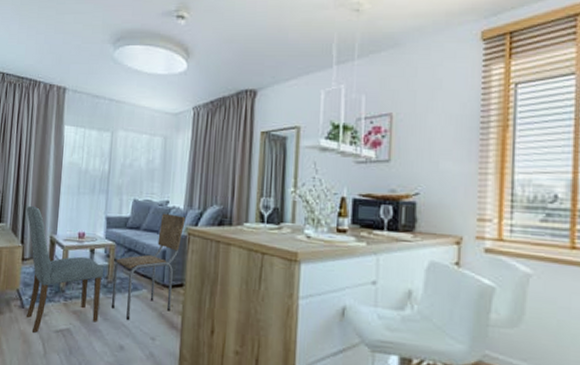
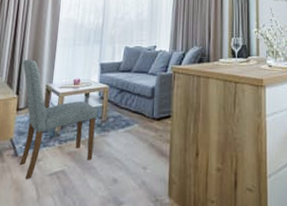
dining chair: present [111,213,186,321] -> none [105,56,171,155]

